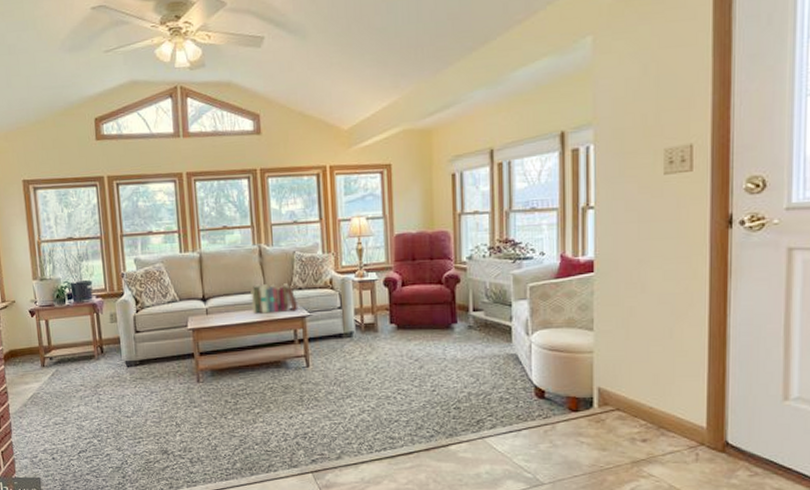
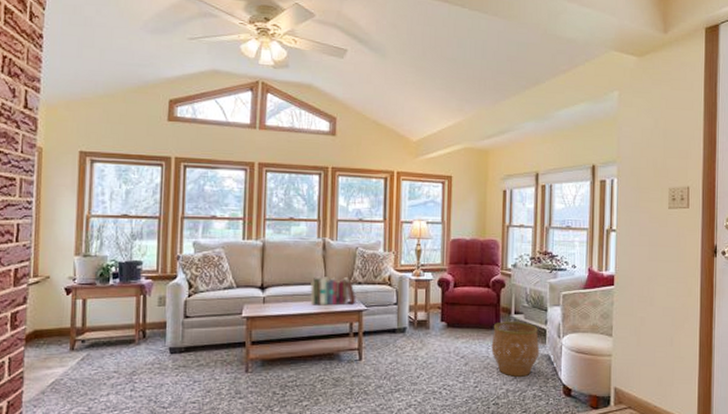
basket: none [448,317,505,379] -> present [491,319,540,377]

